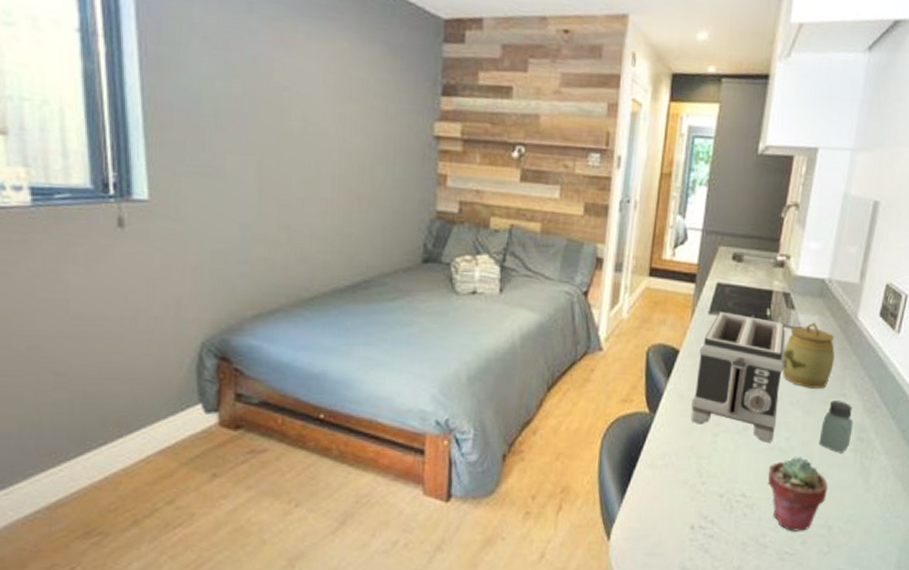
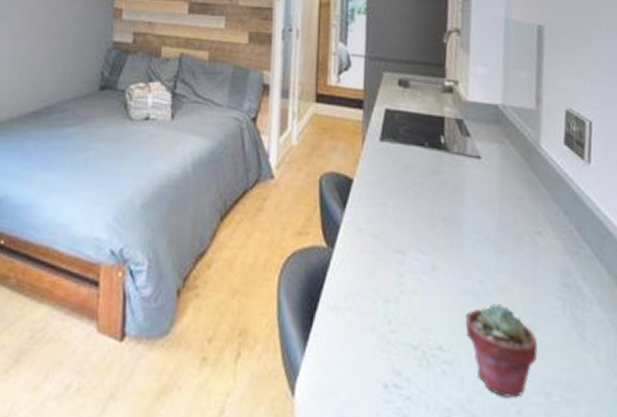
toaster: present [691,311,786,442] -> none [371,138,467,286]
jar: present [782,323,835,389] -> none [464,151,522,224]
saltshaker: present [819,401,853,453] -> none [518,239,556,301]

